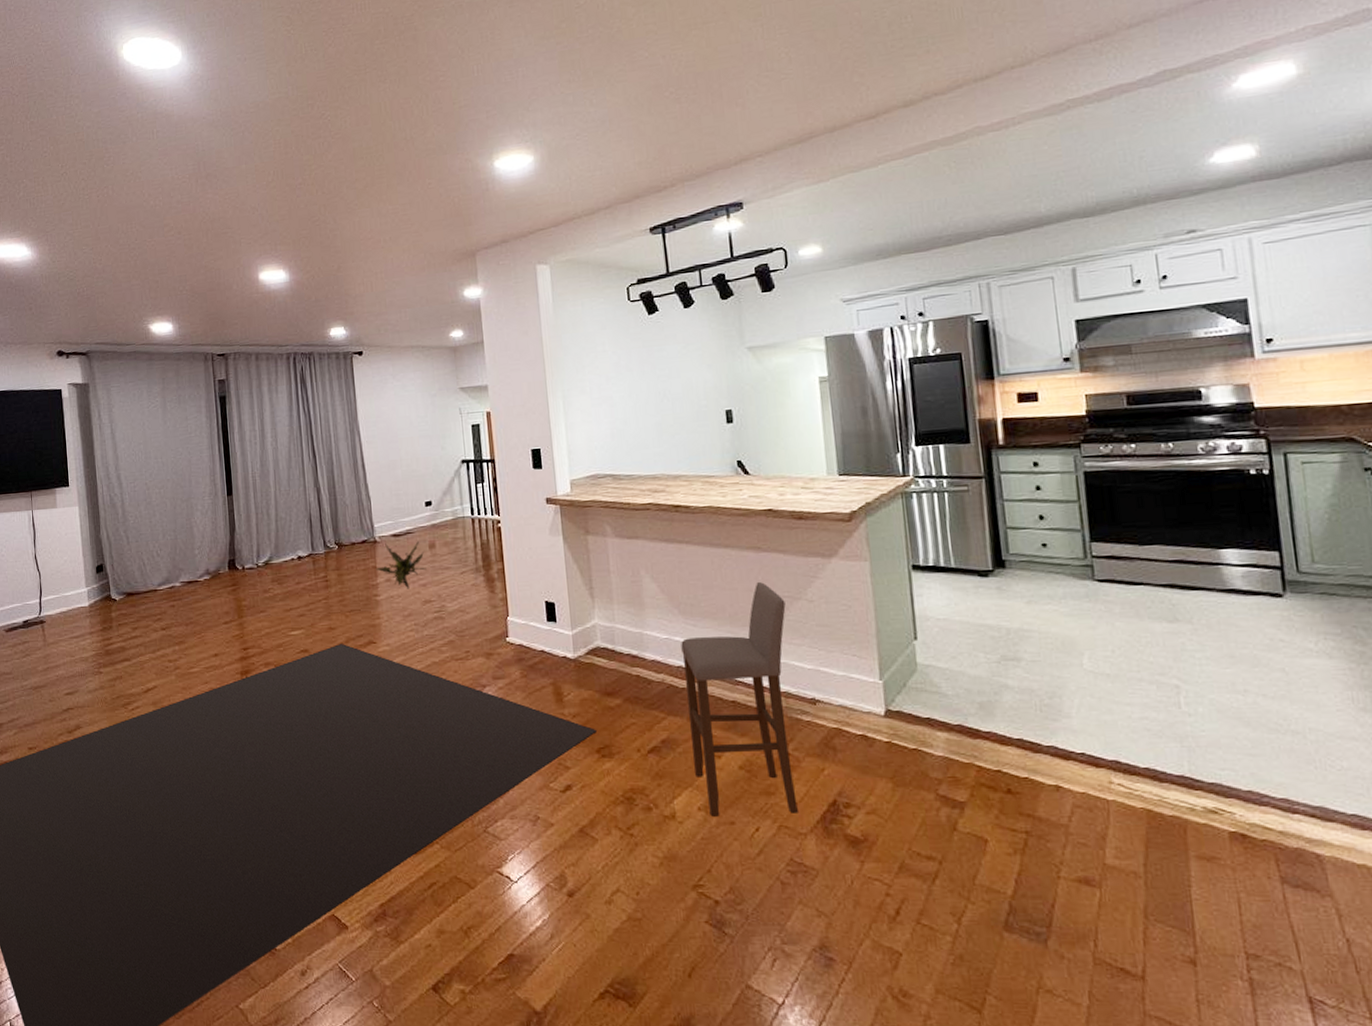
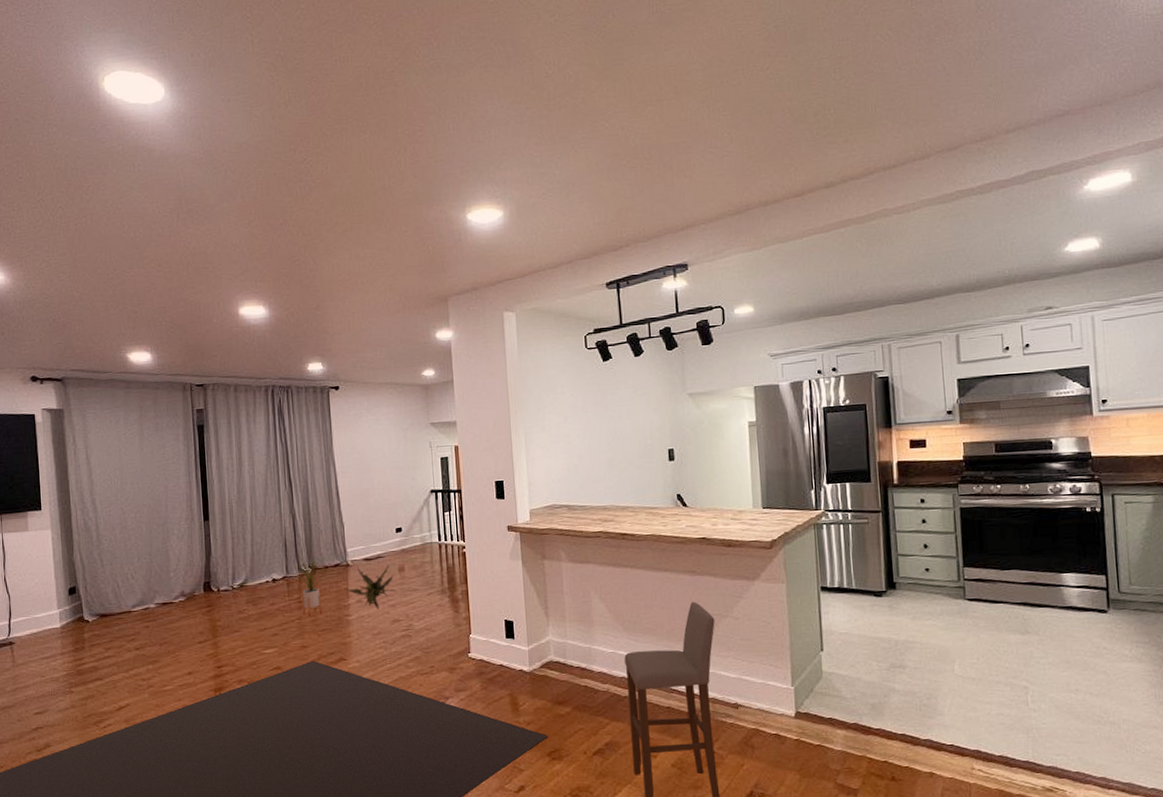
house plant: none [320,531,352,596] -> present [294,555,326,616]

